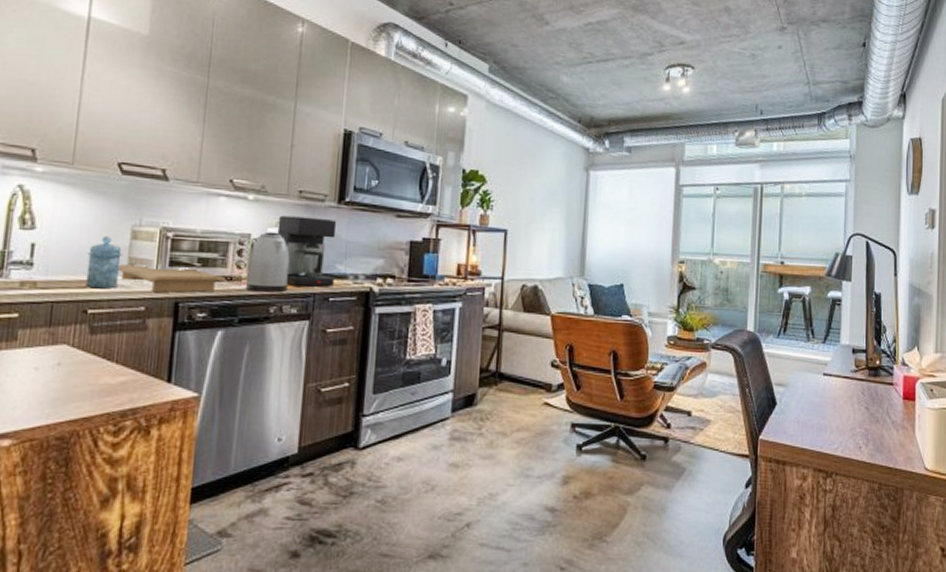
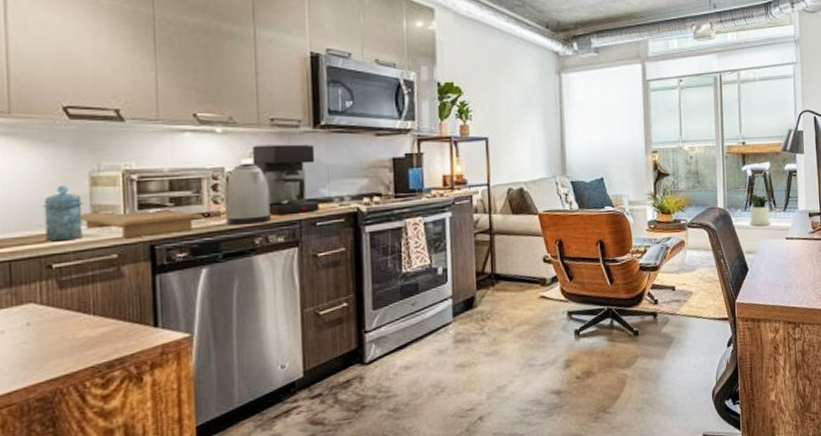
planter: none [781,319,808,358] -> present [749,193,772,227]

